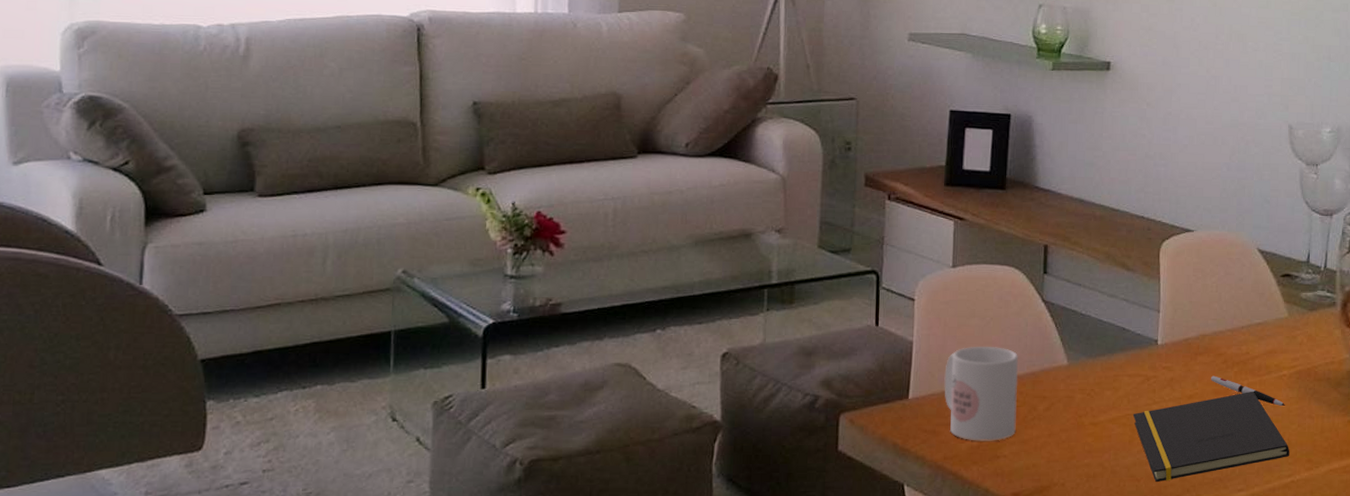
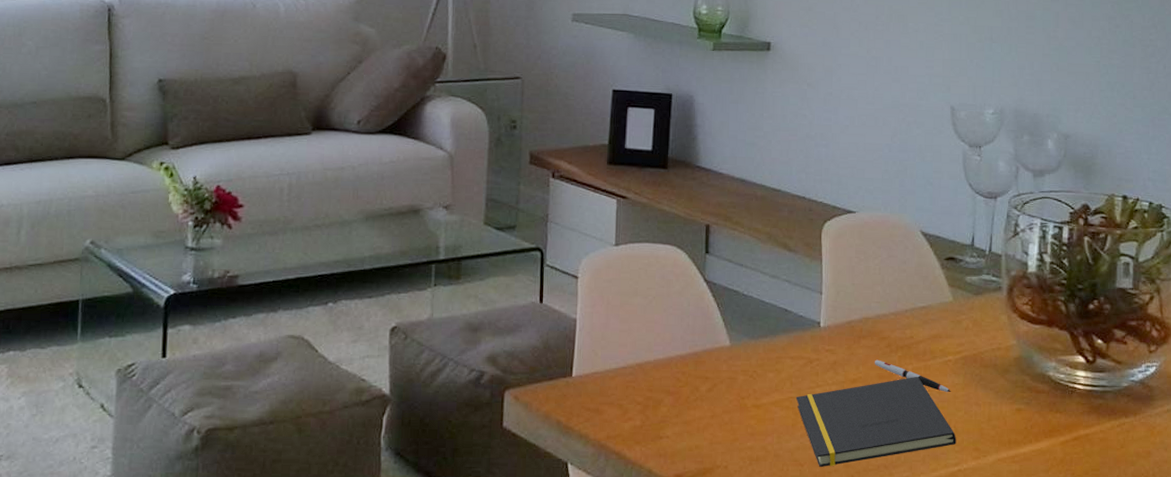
mug: present [944,346,1019,441] -> none [607,325,681,421]

